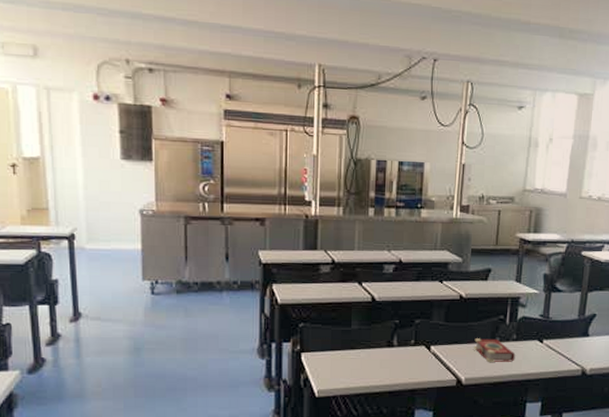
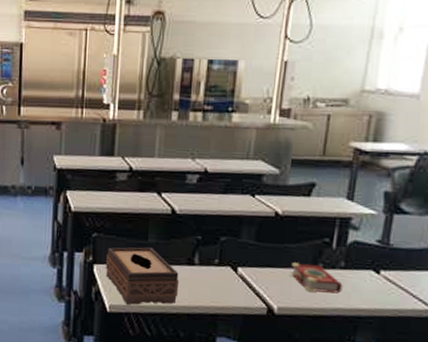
tissue box: none [313,333,381,388] -> present [106,247,180,305]

